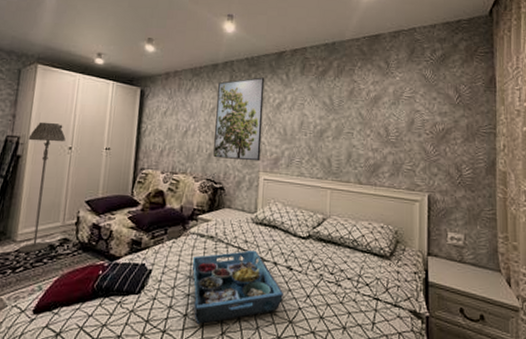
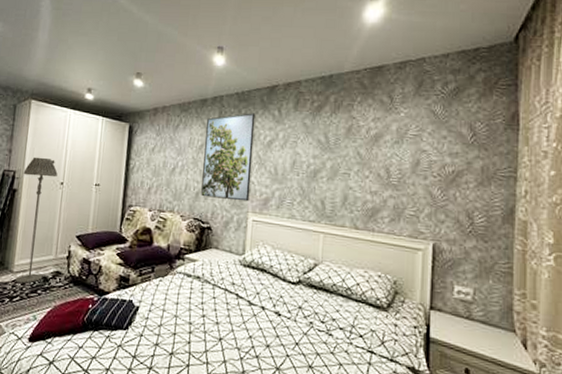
serving tray: present [191,250,284,324] -> none [178,292,272,364]

